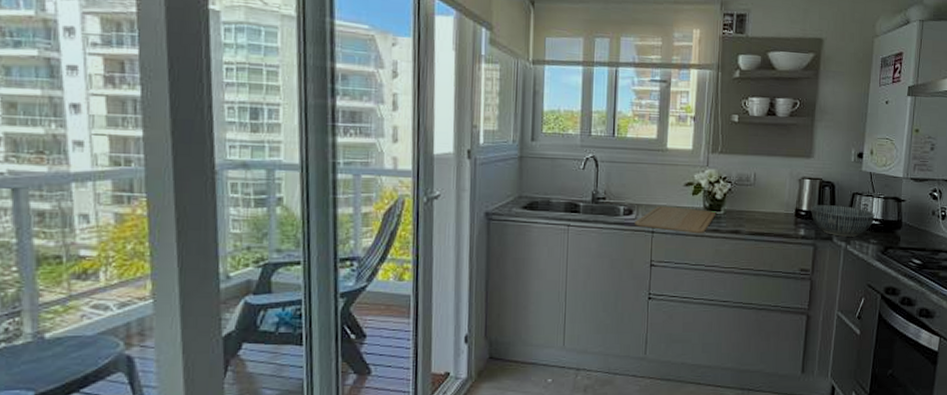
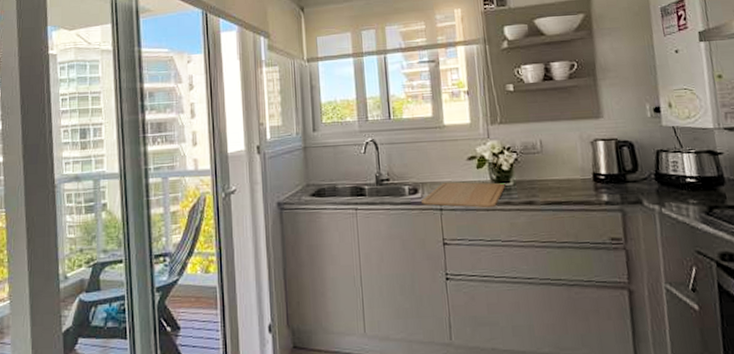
bowl: present [811,205,875,237] -> none [610,165,689,199]

